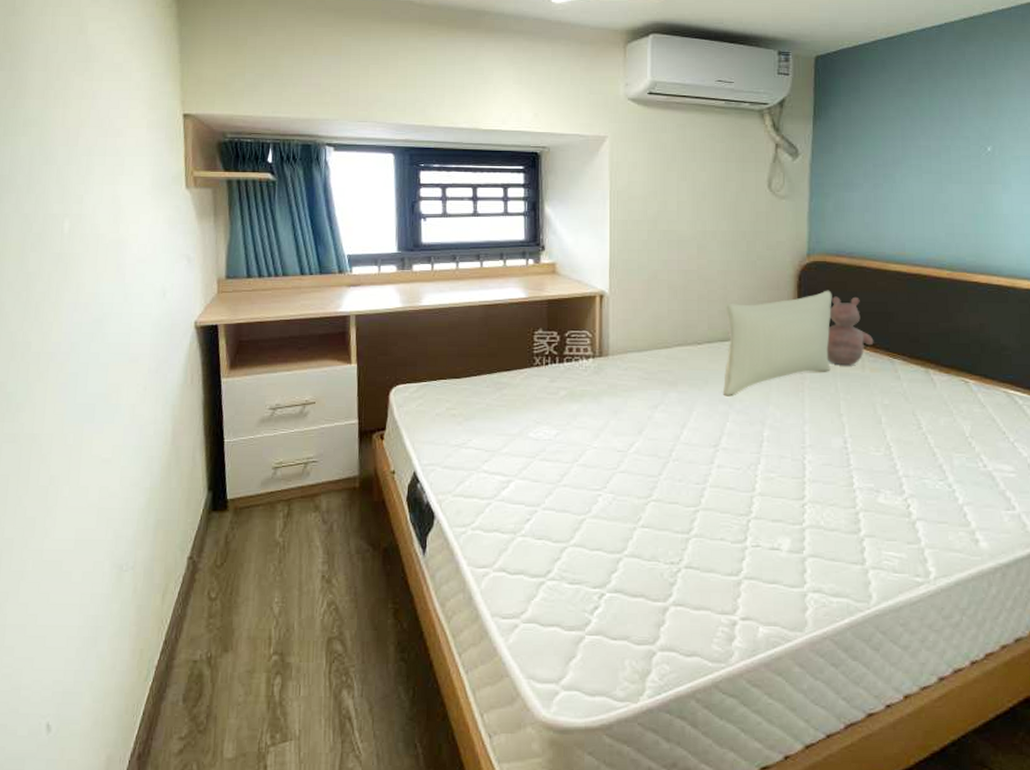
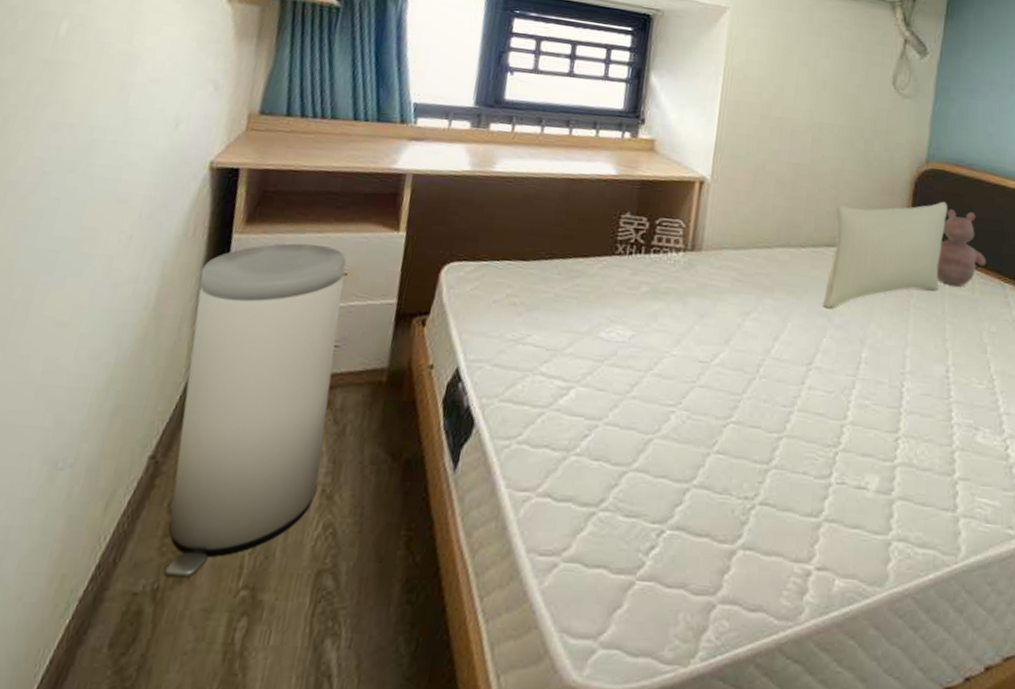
pedal bin: none [202,381,318,649] -> present [163,243,347,579]

